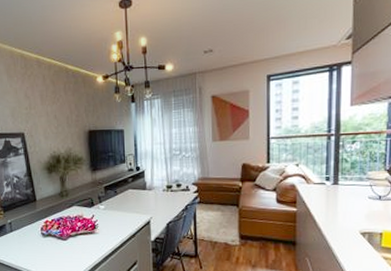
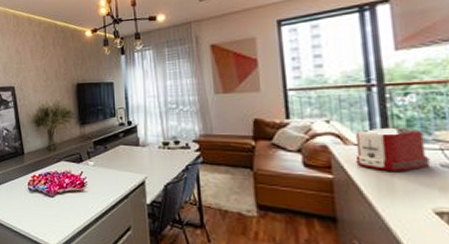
toaster: none [313,169,363,204] -> present [355,127,431,172]

